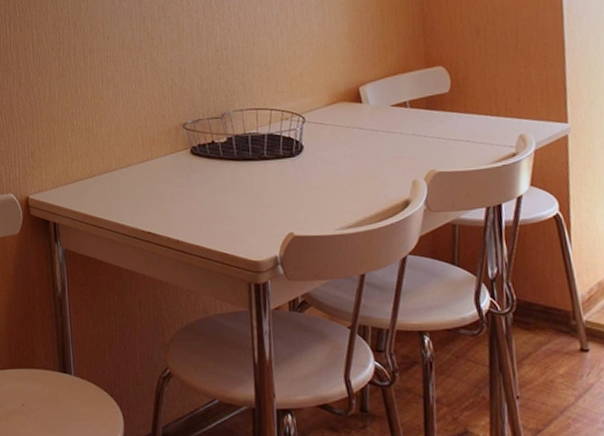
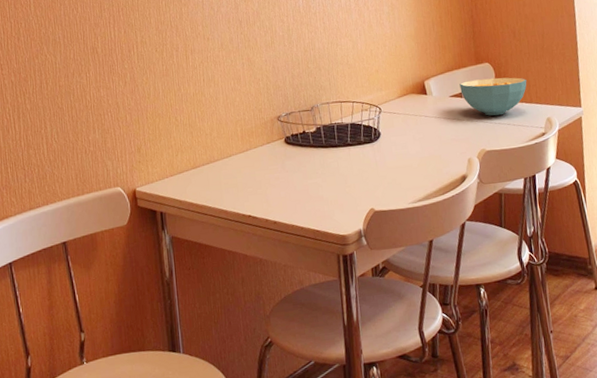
cereal bowl: none [404,84,494,131] -> present [459,77,527,116]

